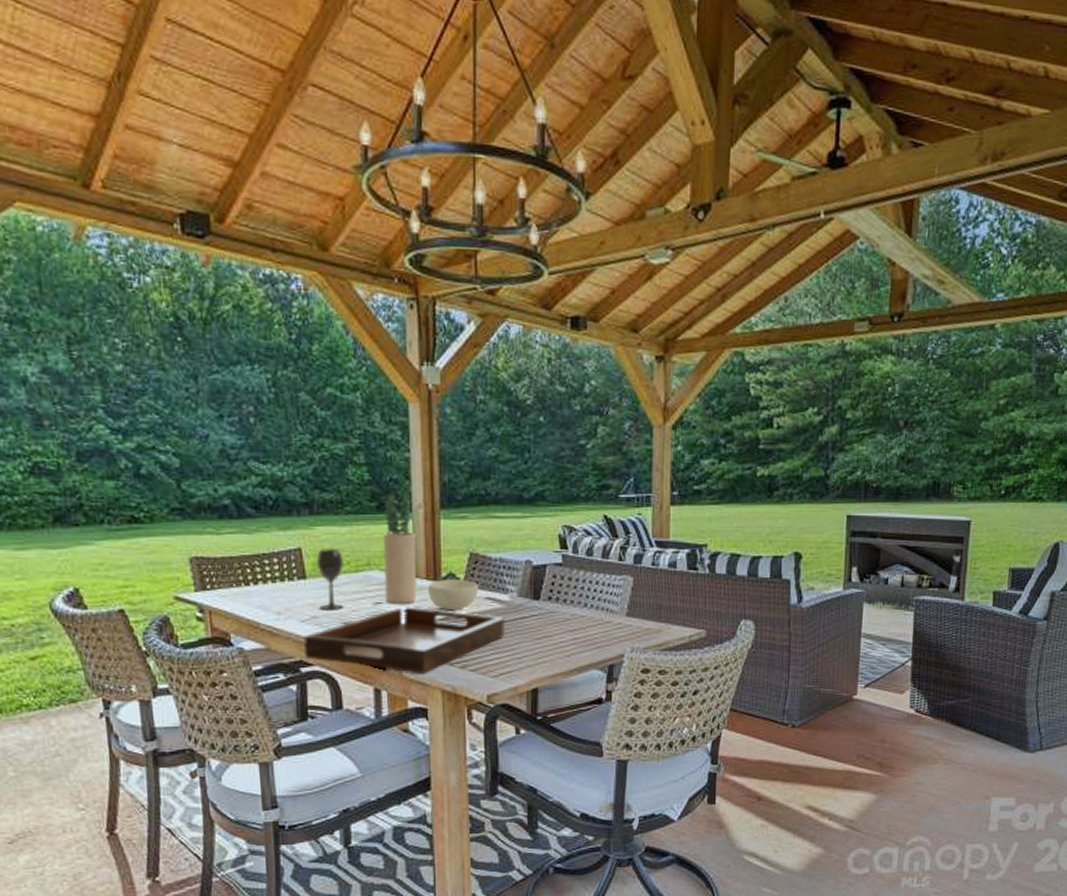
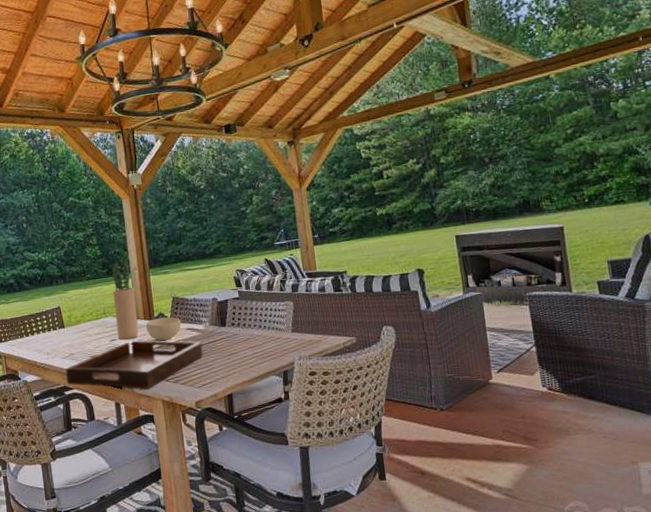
wine glass: present [316,547,344,610] -> none [70,304,91,349]

